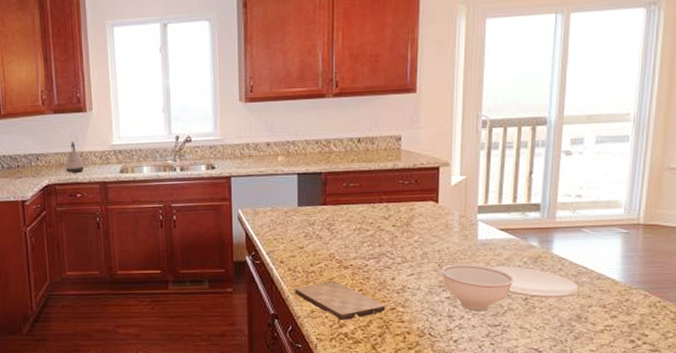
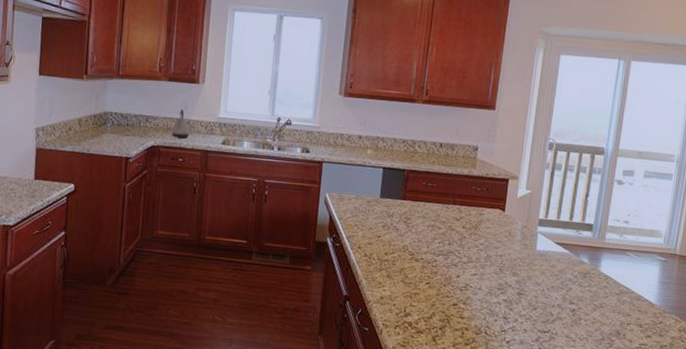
cutting board: present [294,281,386,320] -> none [367,271,449,310]
bowl: present [441,263,515,312] -> none [501,269,565,317]
plate: present [491,266,579,298] -> none [545,276,620,314]

